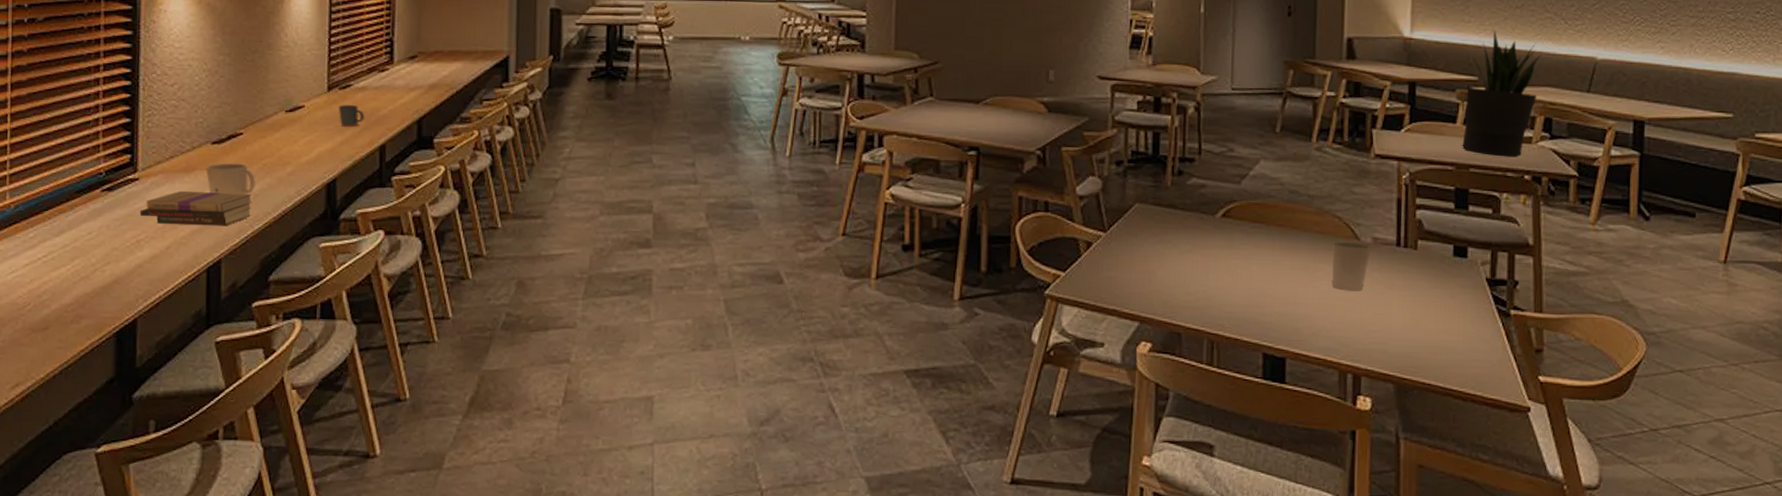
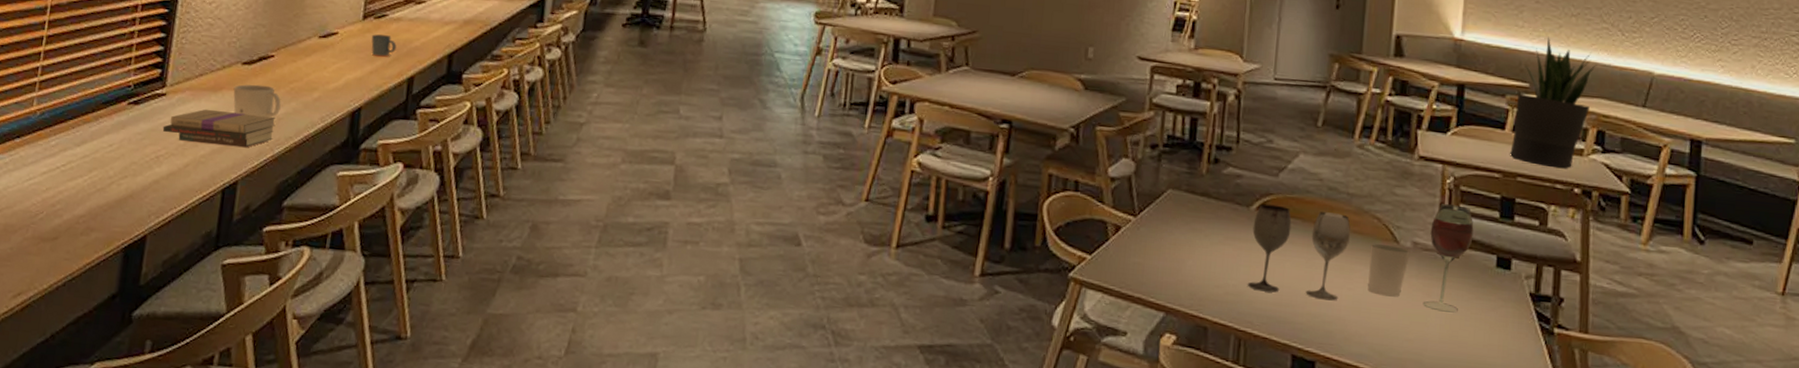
wineglass: none [1216,211,1313,299] -> present [1247,203,1351,301]
wineglass: none [1385,199,1431,302] -> present [1422,204,1474,313]

